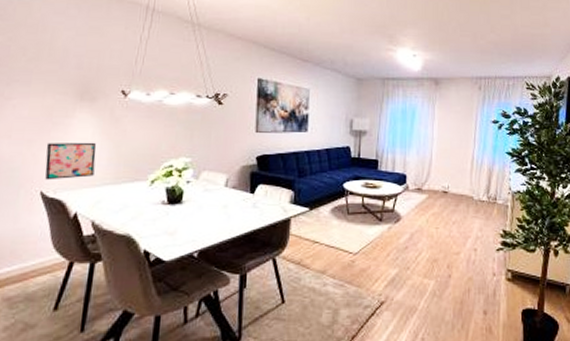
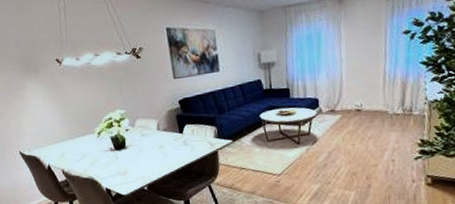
wall art: present [45,142,97,181] -> none [12,107,54,142]

